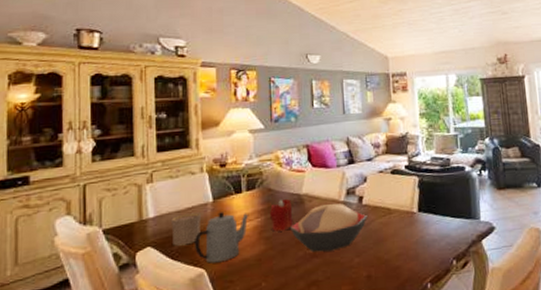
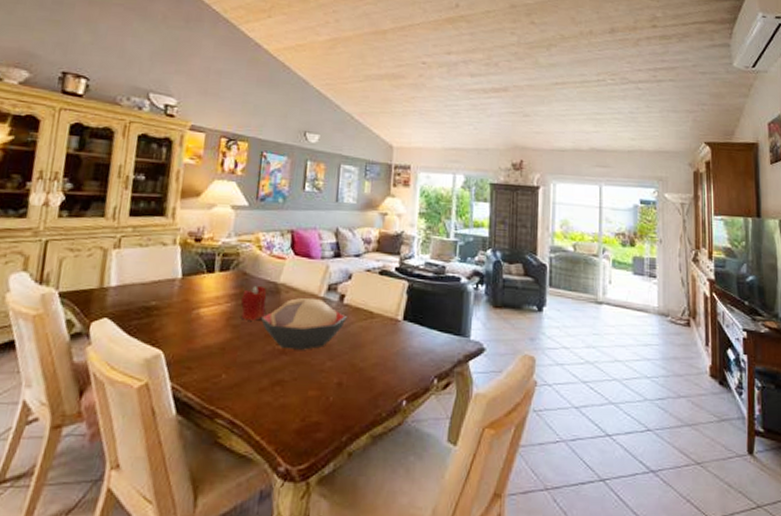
cup: present [171,212,201,246] -> none [132,287,167,322]
teapot: present [195,212,249,263] -> none [155,290,219,346]

